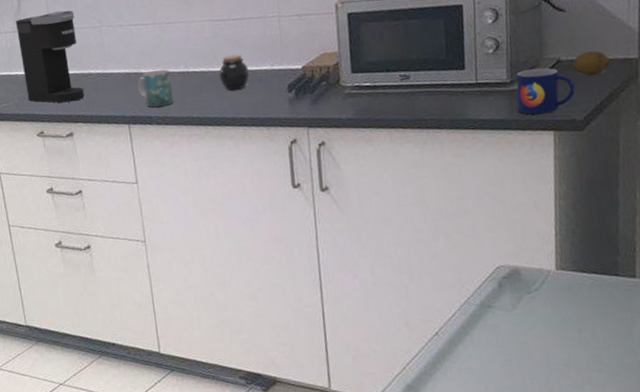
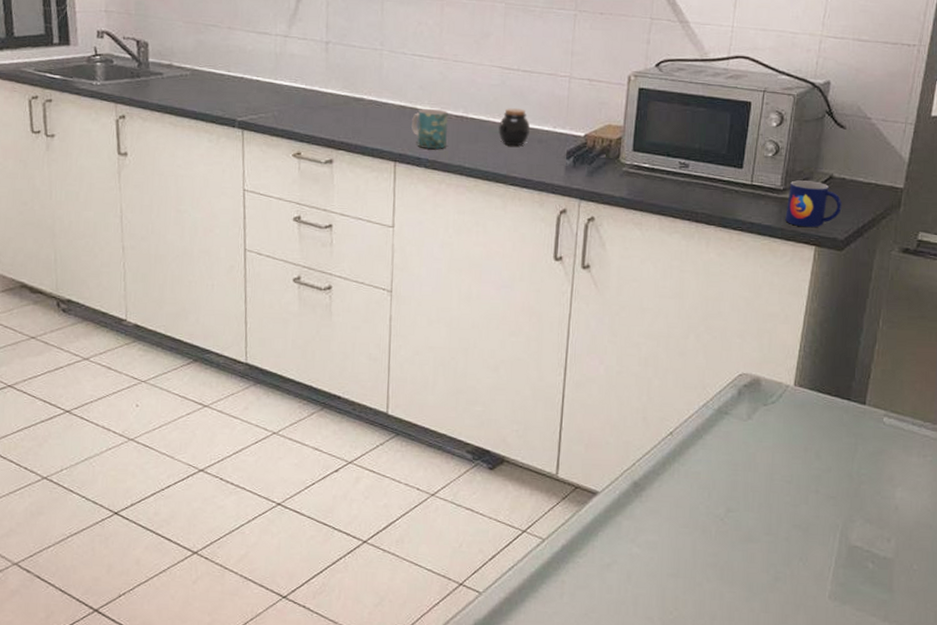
coffee maker: present [15,10,84,103] -> none [289,23,356,126]
fruit: present [572,50,611,76] -> none [843,172,879,198]

